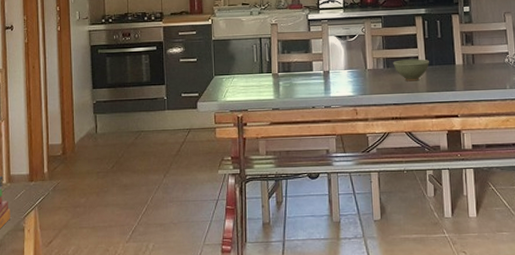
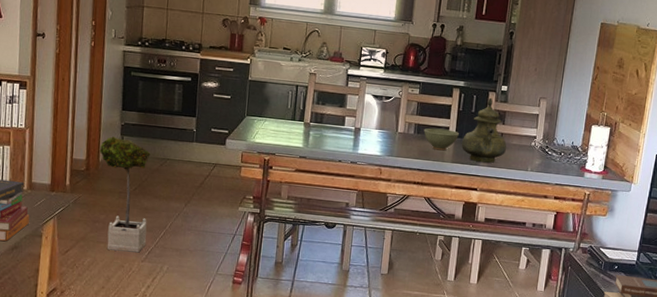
potted tree: none [74,116,129,235] -> present [99,136,151,253]
teapot: none [433,20,481,88] -> present [461,97,507,163]

